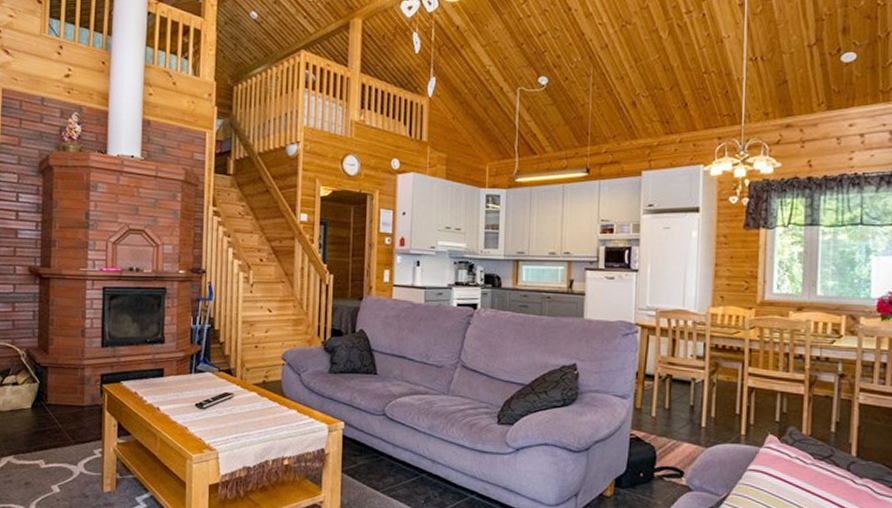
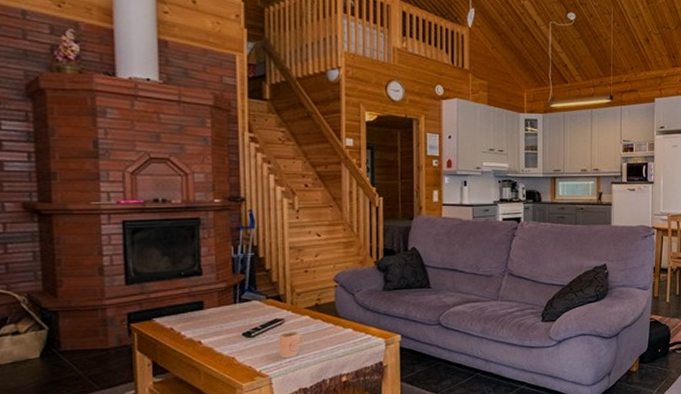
mug: none [226,406,250,434] -> present [278,331,304,359]

